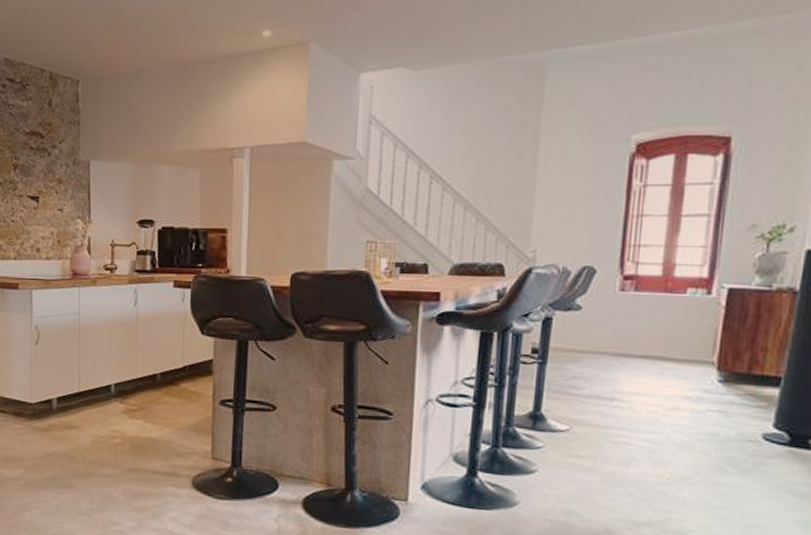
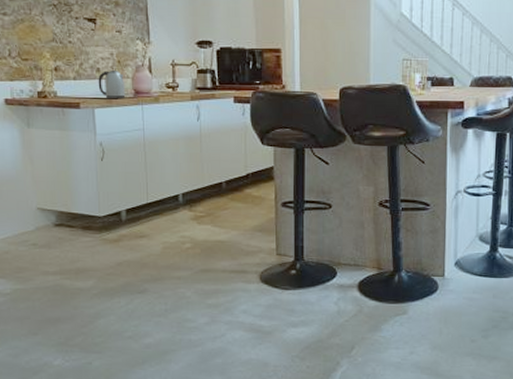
kettle: none [37,250,64,281] -> present [98,70,126,99]

